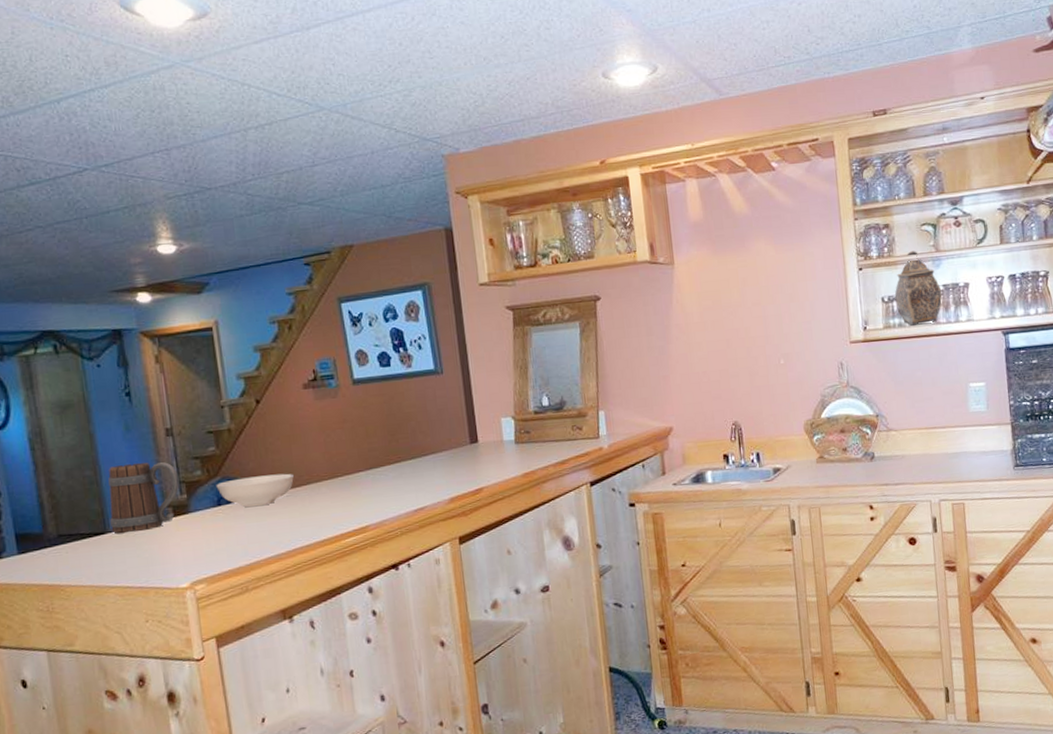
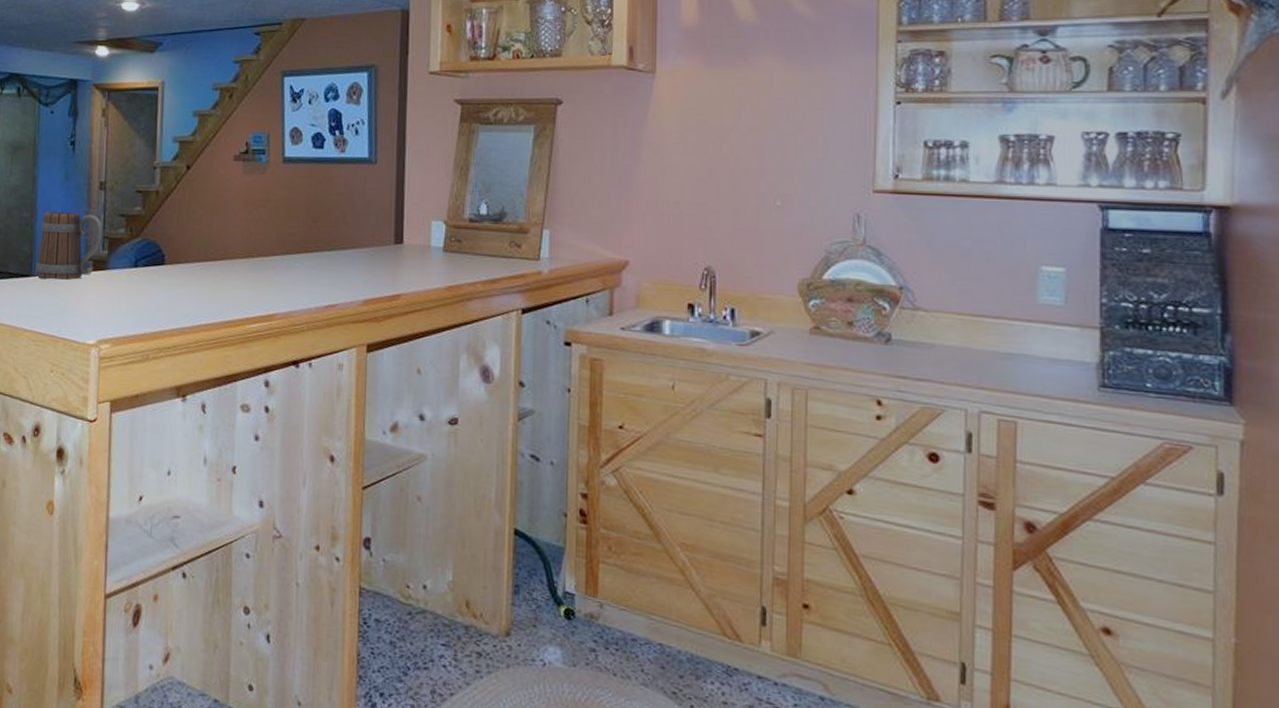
bowl: present [216,473,295,508] -> none [136,242,211,275]
decorative jar: present [894,251,942,326] -> none [943,88,1011,182]

